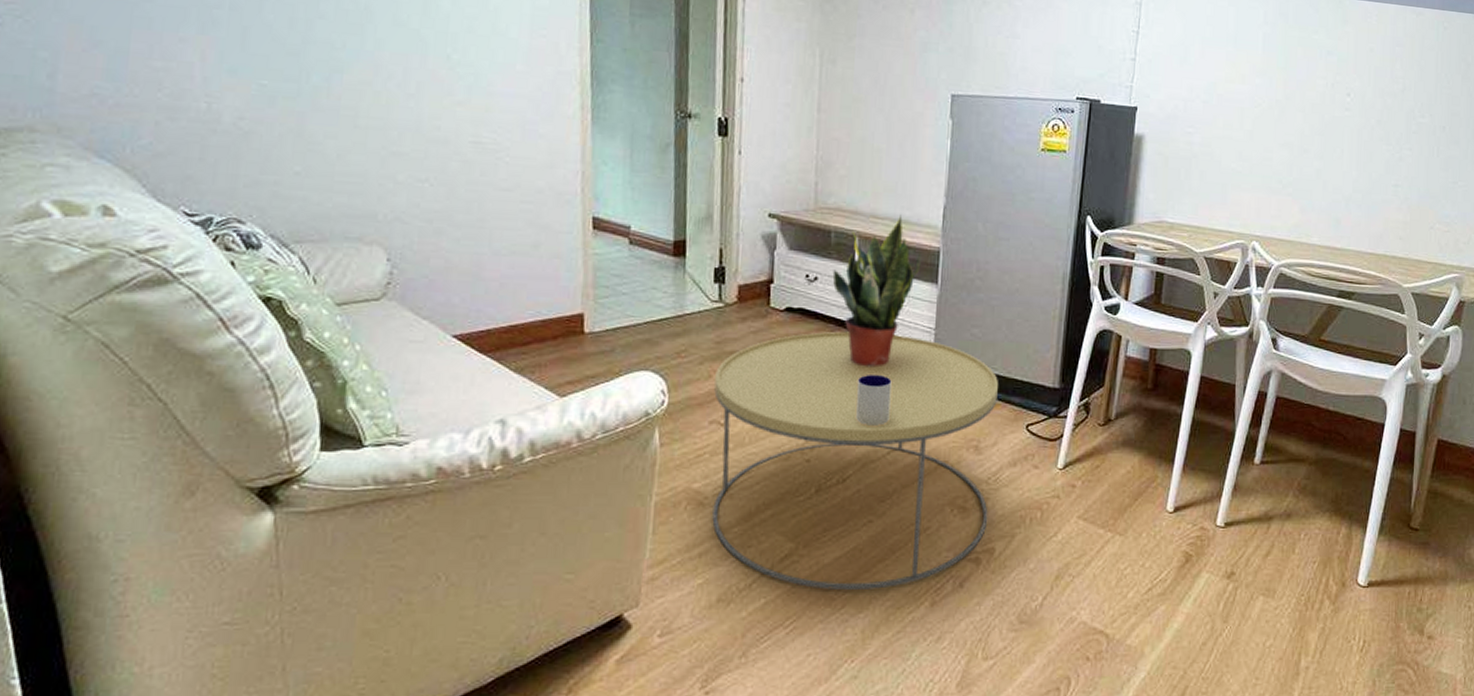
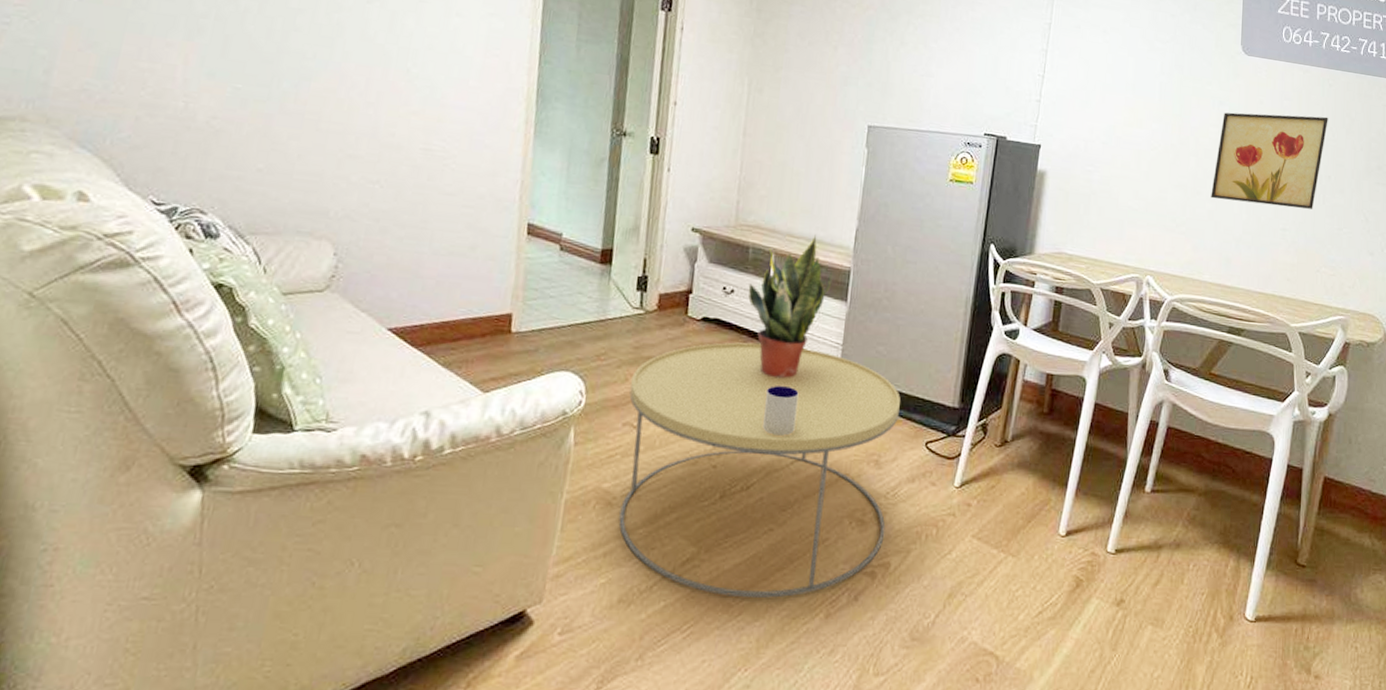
wall art: none [1319,62,1443,163] -> present [1211,112,1328,209]

